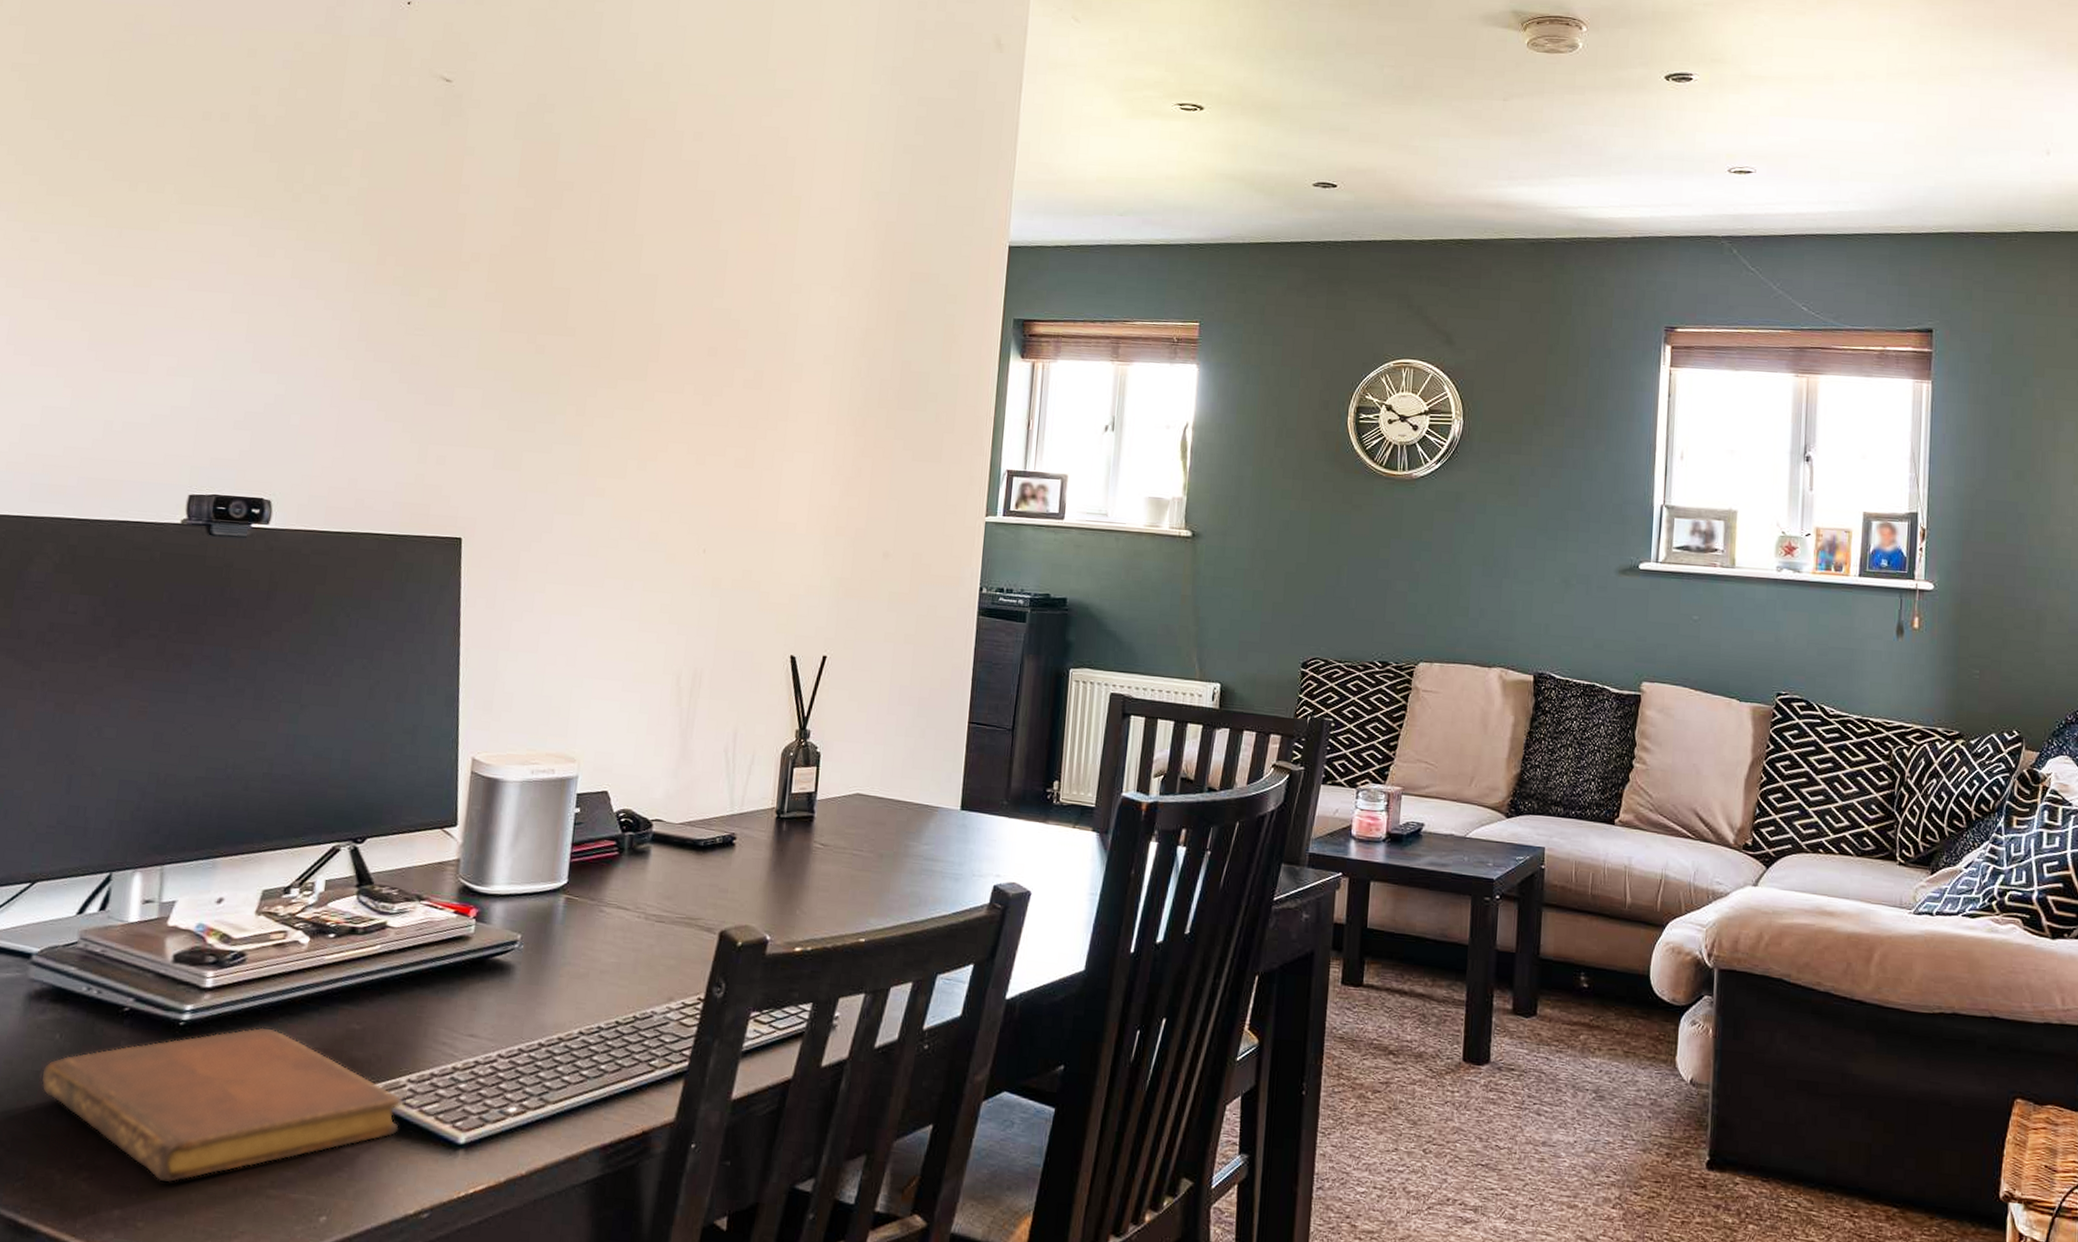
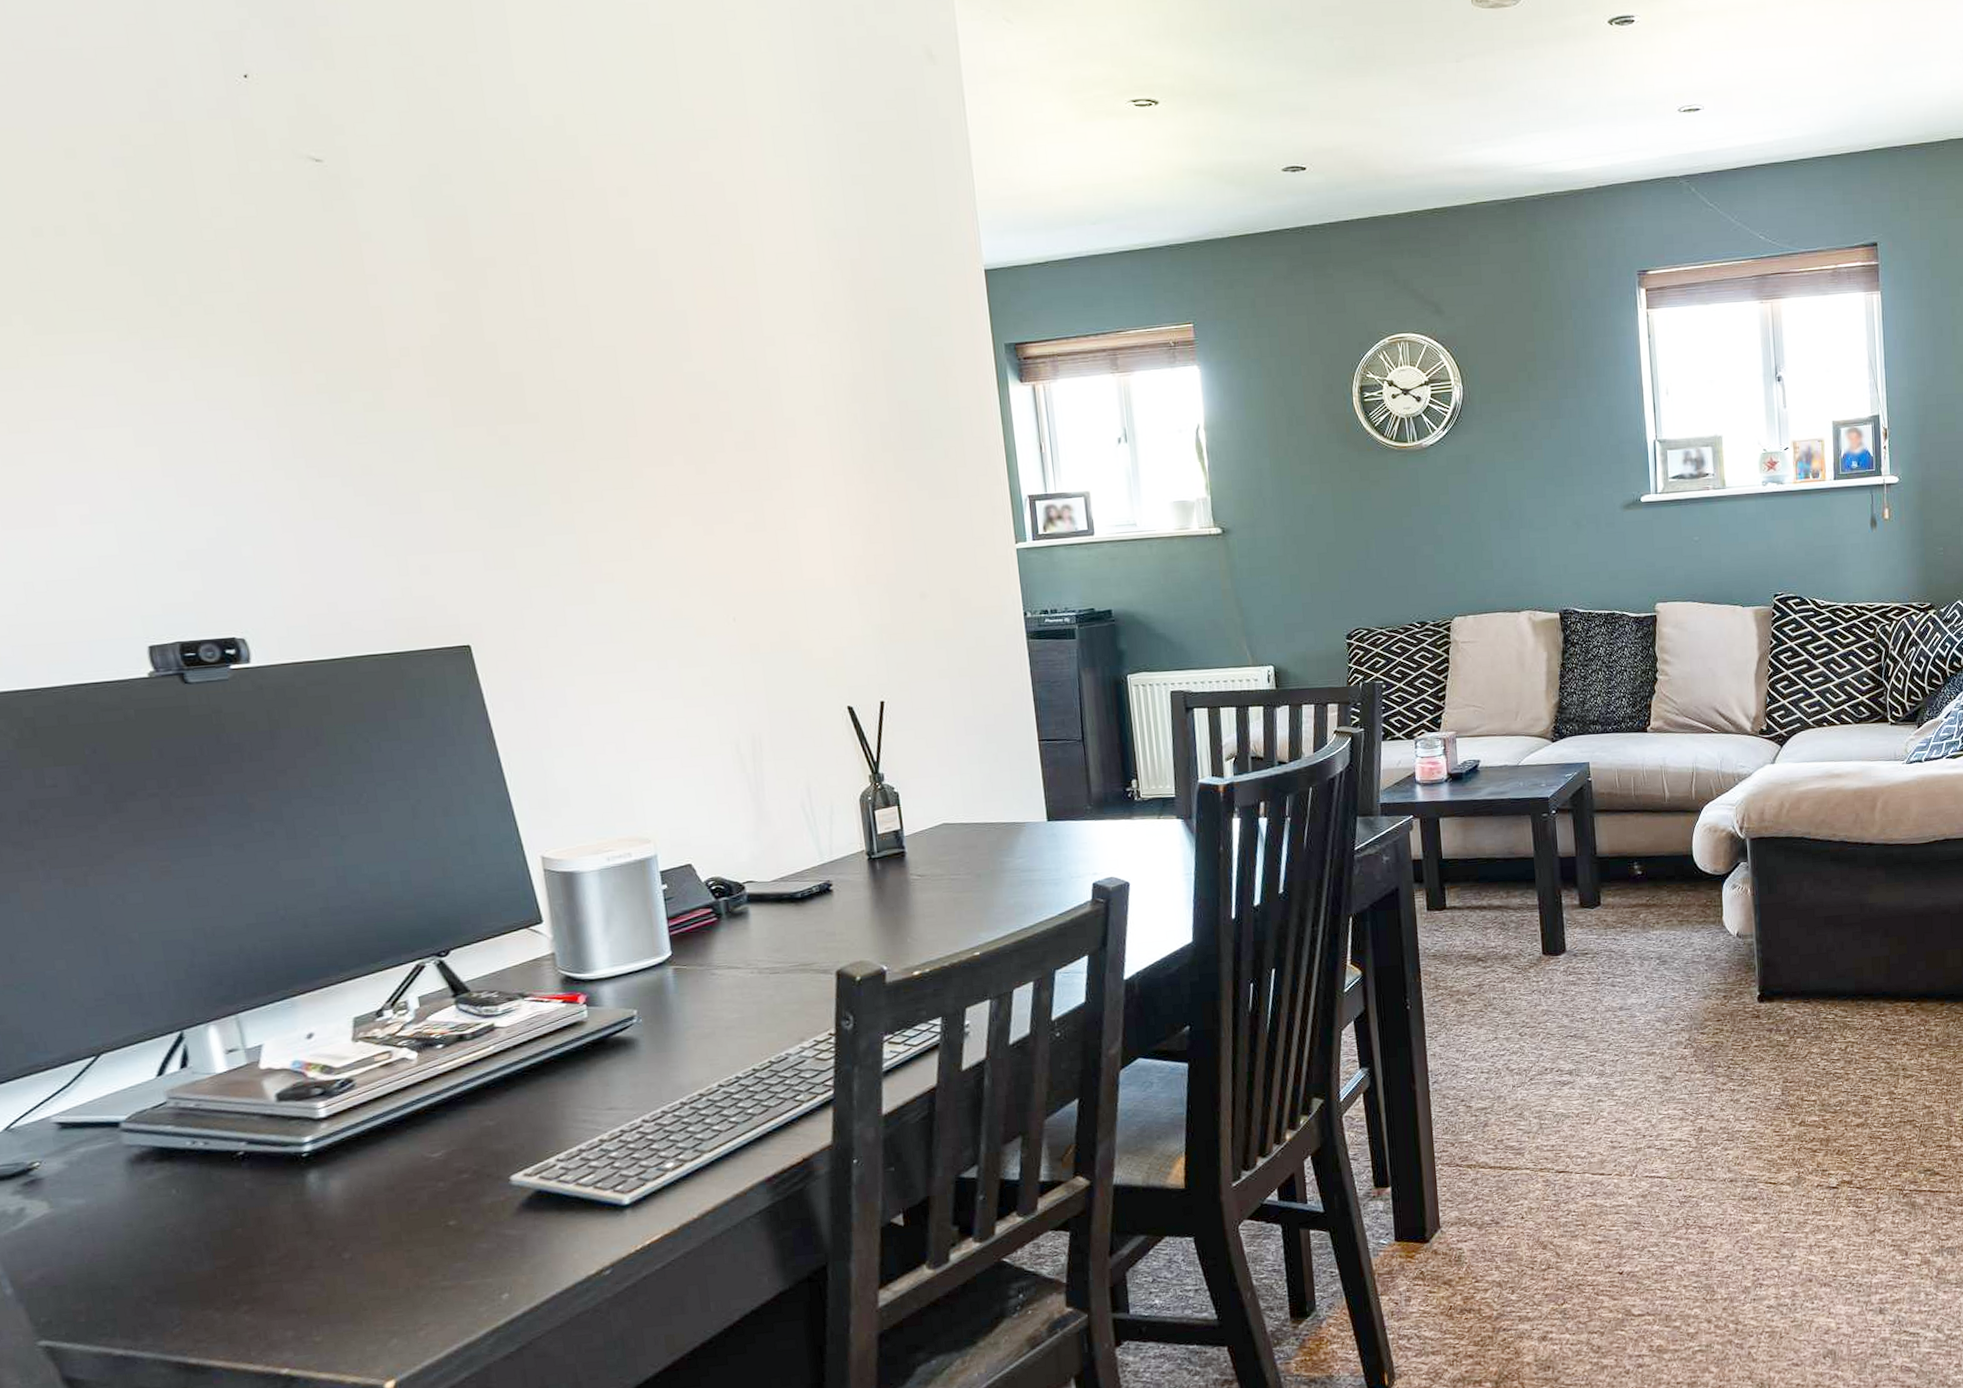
notebook: present [42,1027,402,1183] -> none [168,1141,560,1298]

